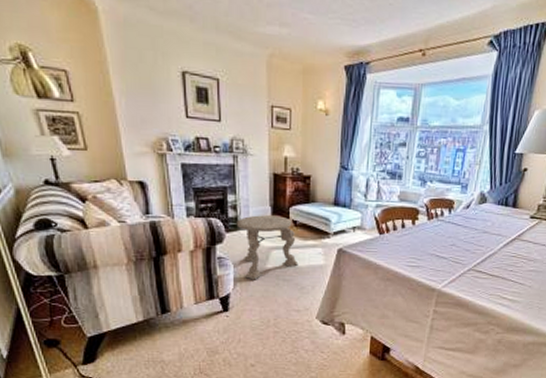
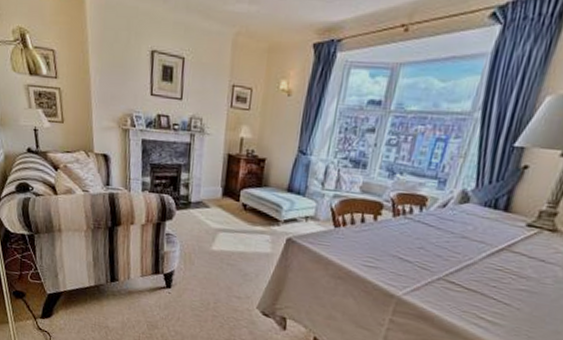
side table: present [236,215,299,280] -> none [187,195,244,261]

